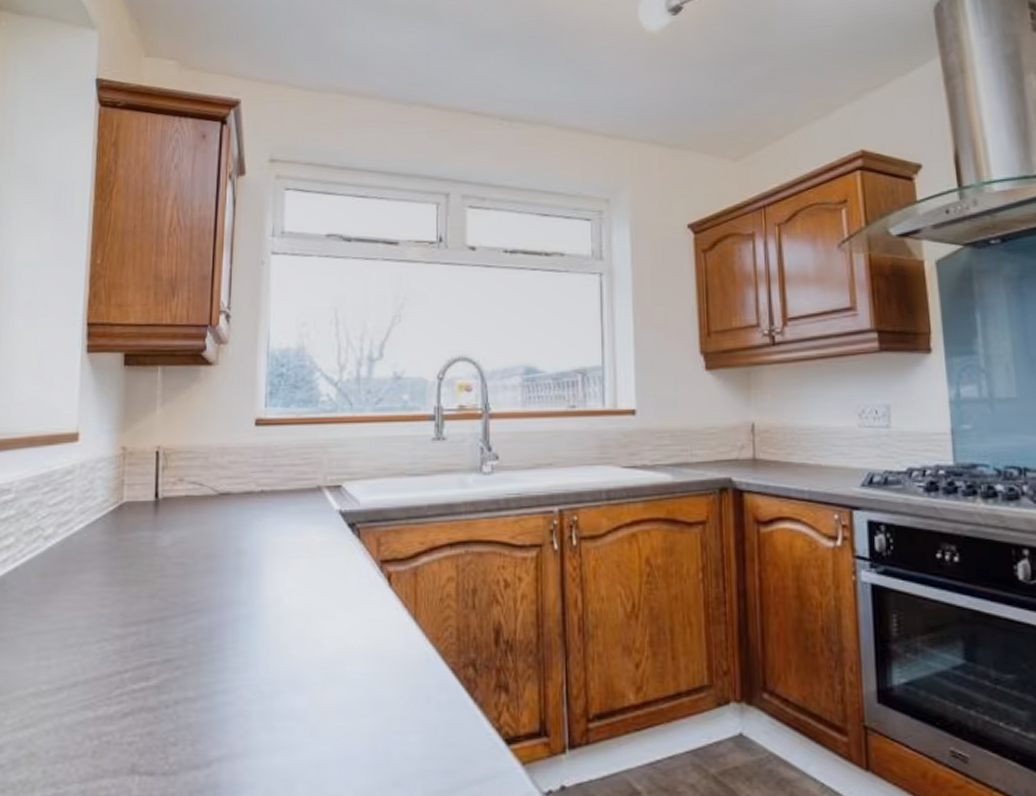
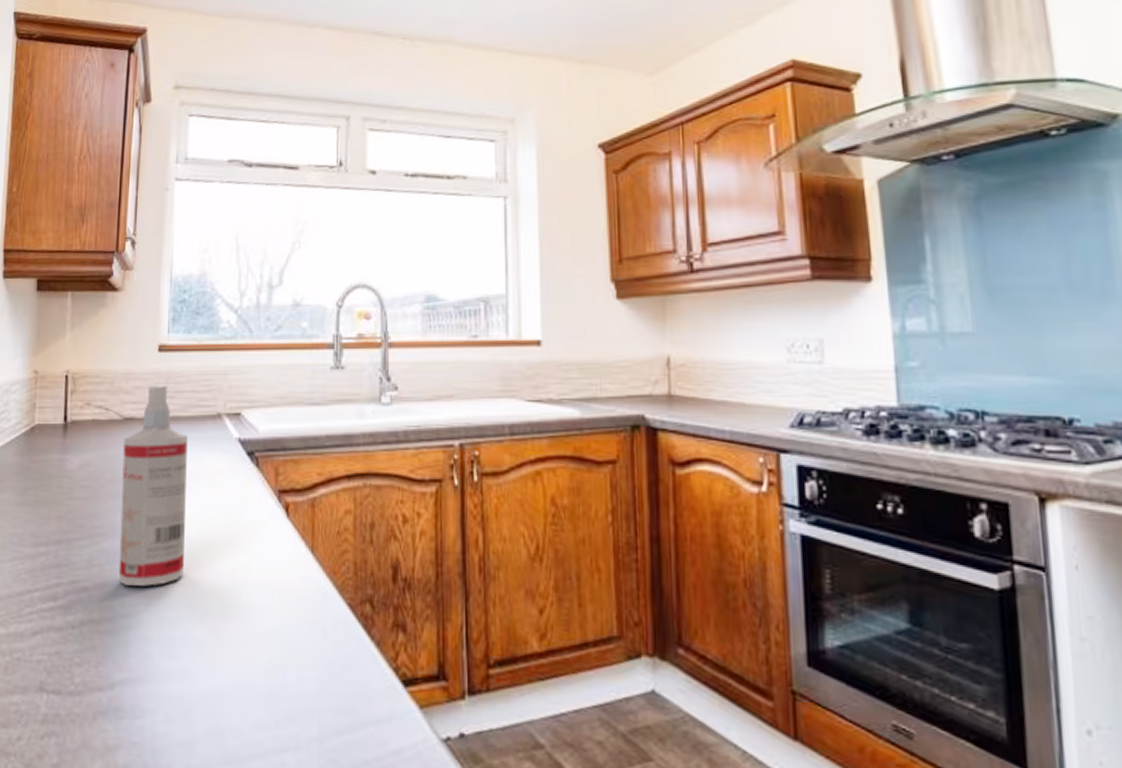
spray bottle: none [215,460,288,661] -> present [118,386,188,586]

